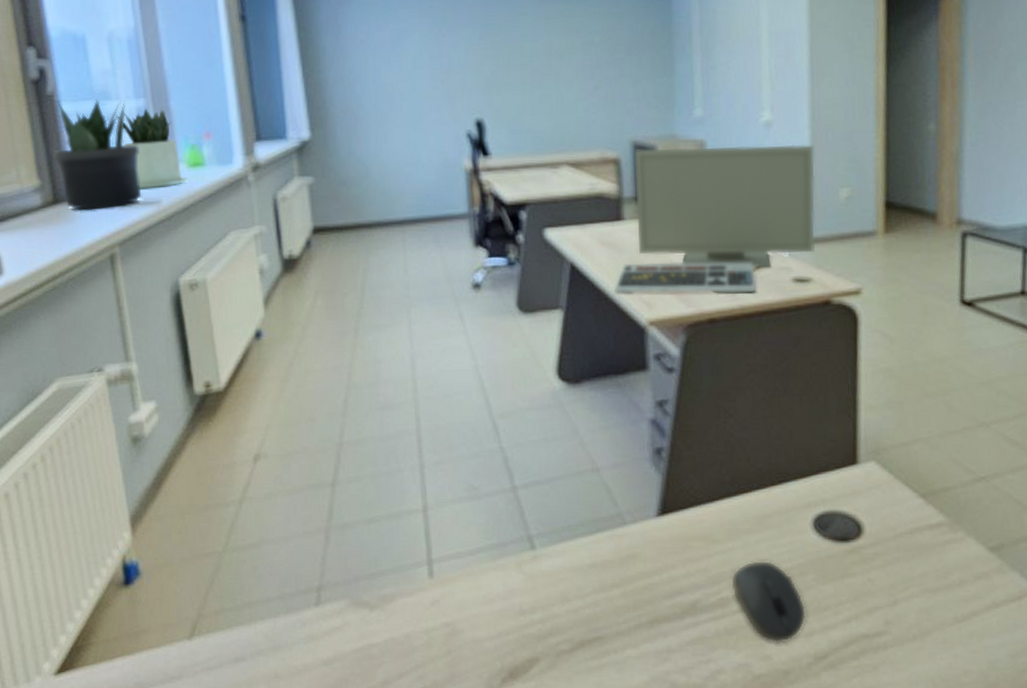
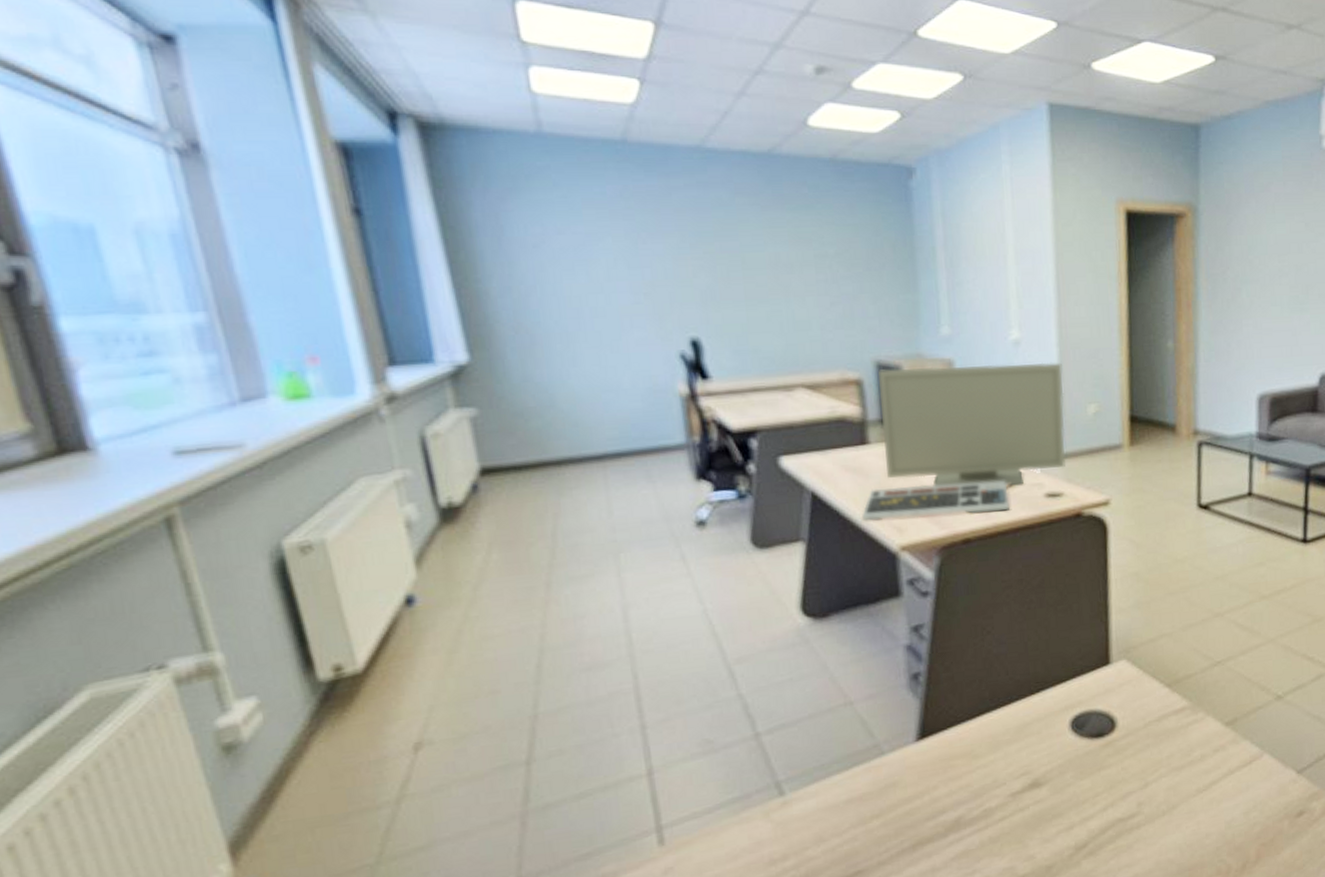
planter: present [53,100,142,211] -> none [51,313,212,462]
planter: present [115,109,187,189] -> none [157,326,285,431]
computer mouse: present [730,559,807,642] -> none [992,765,1067,842]

